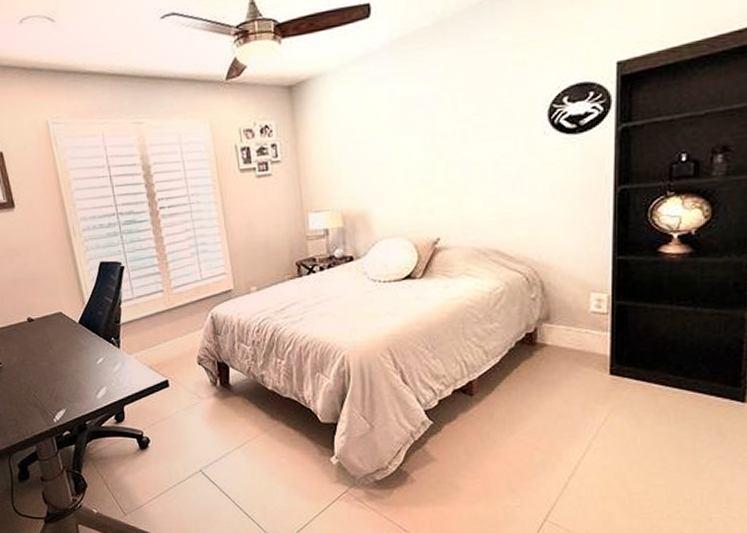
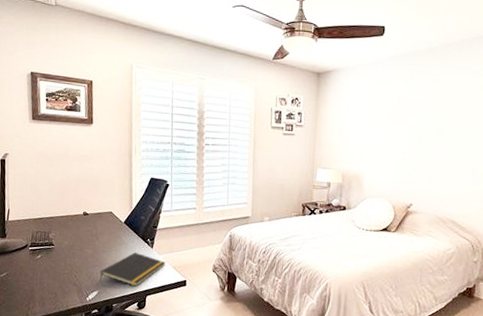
notepad: none [62,356,140,399] -> present [99,252,166,287]

